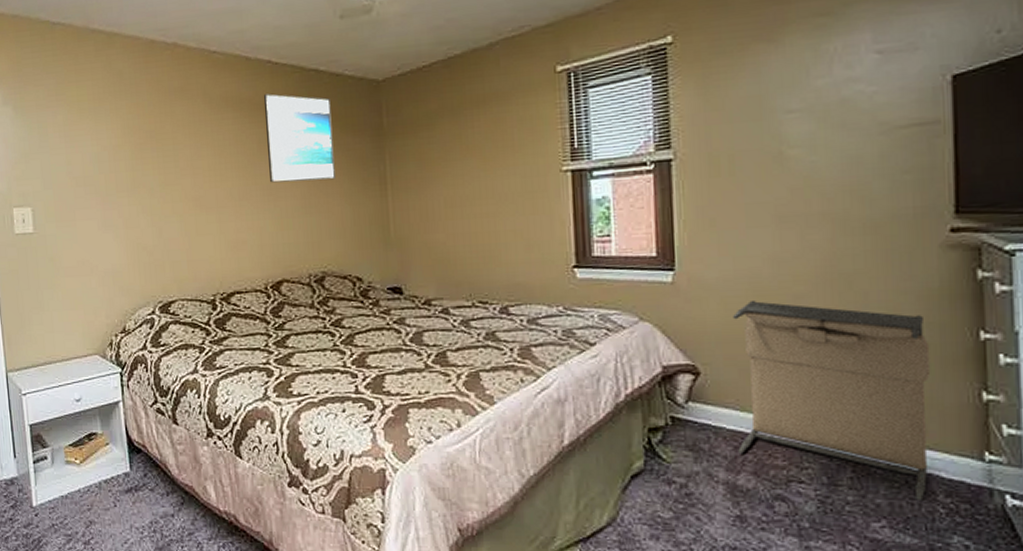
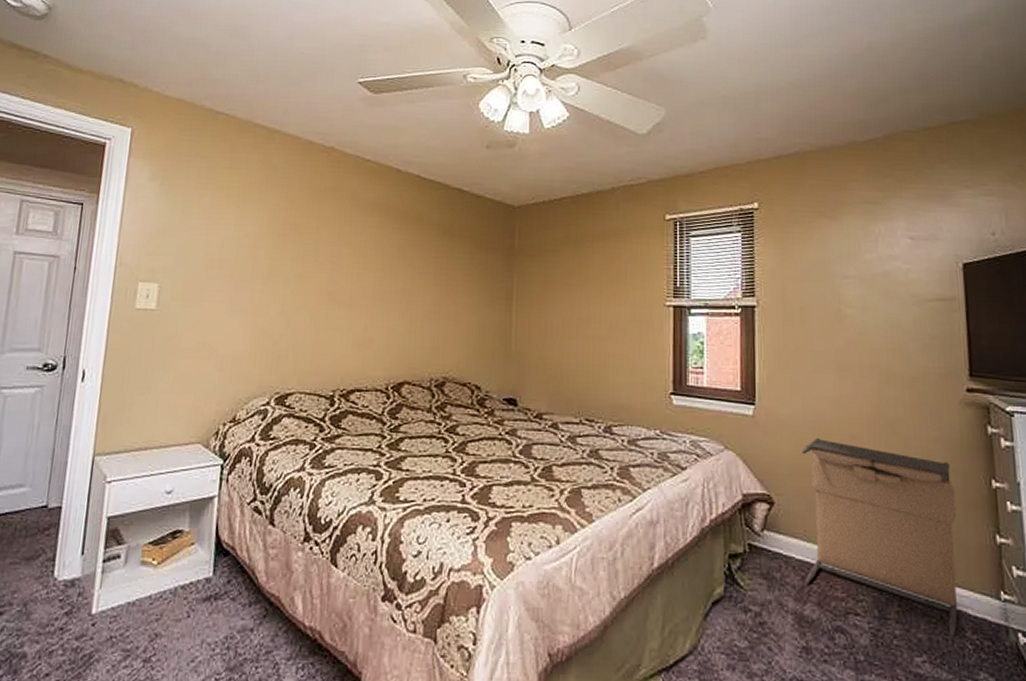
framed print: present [264,93,335,183] -> none [405,204,469,291]

